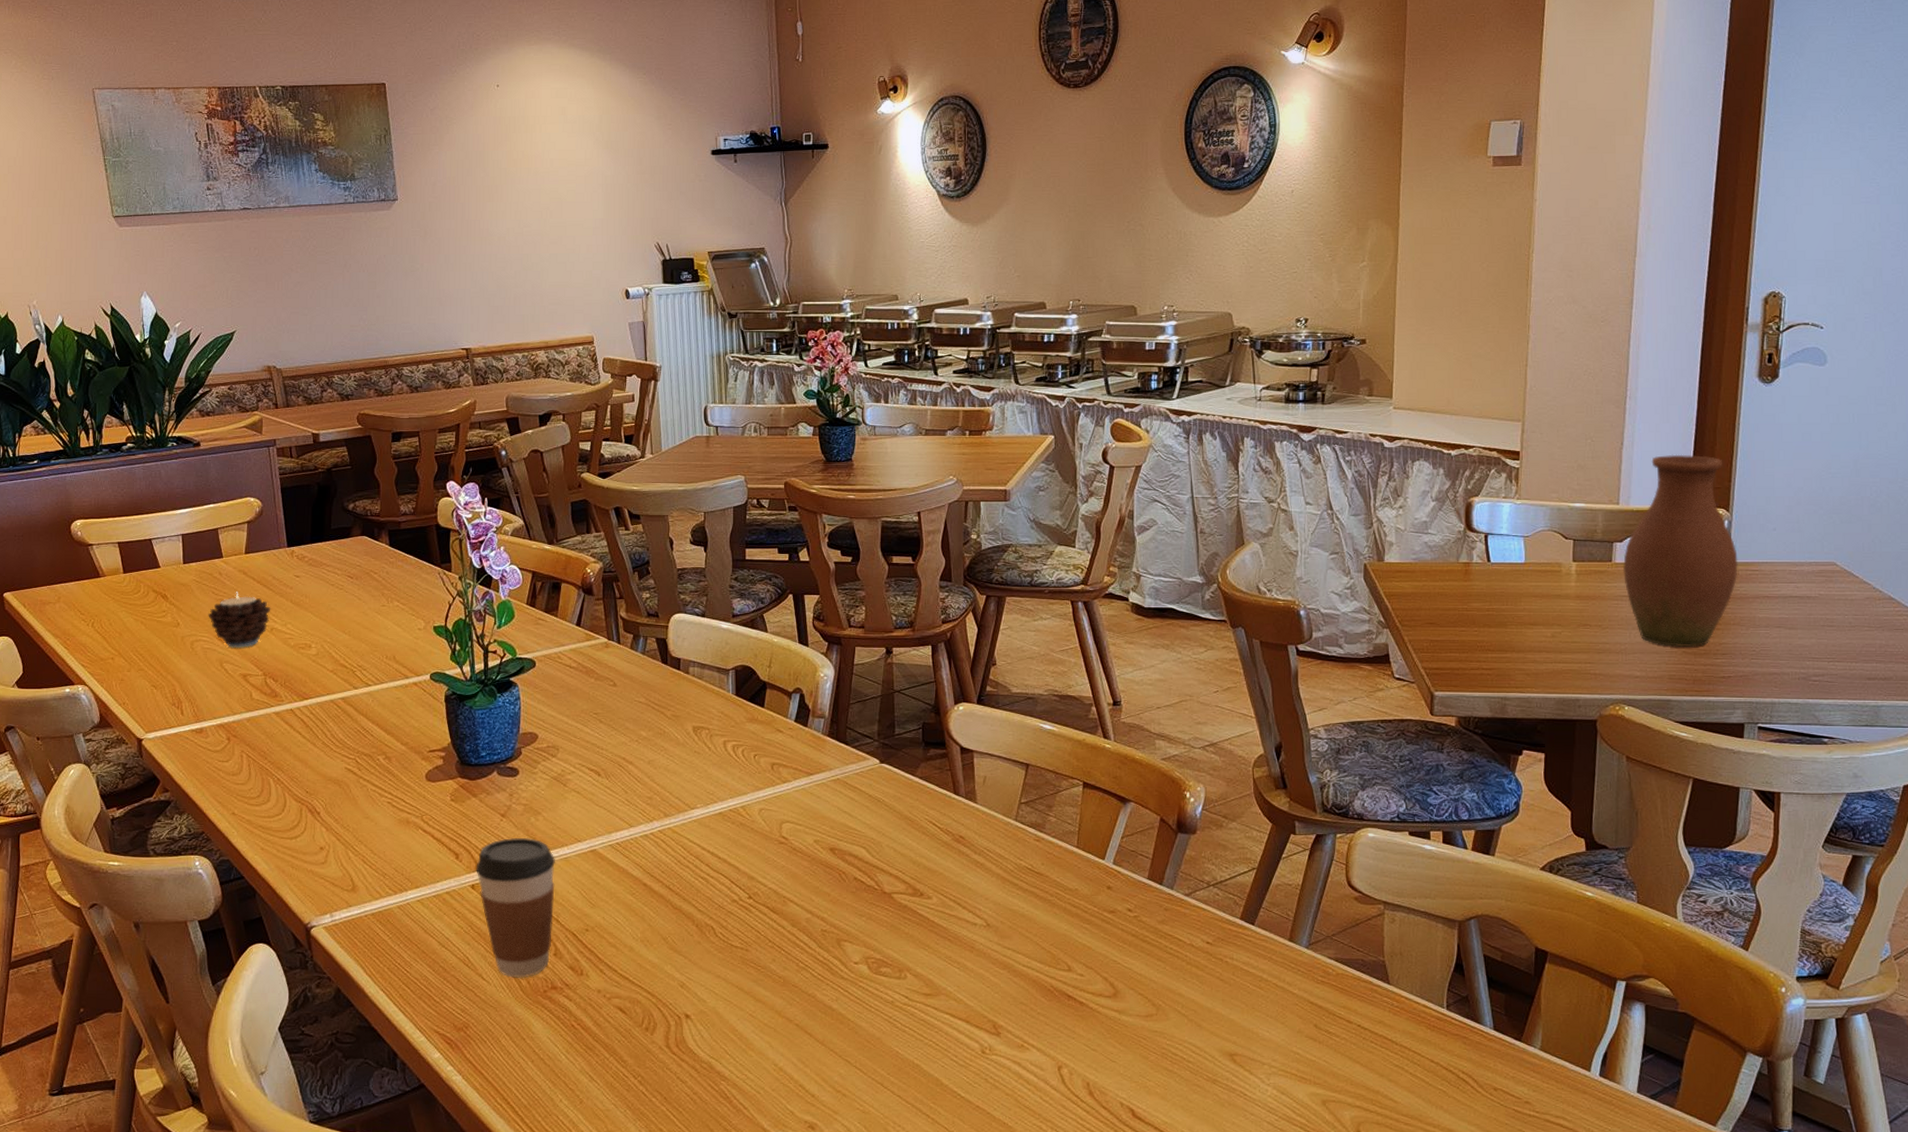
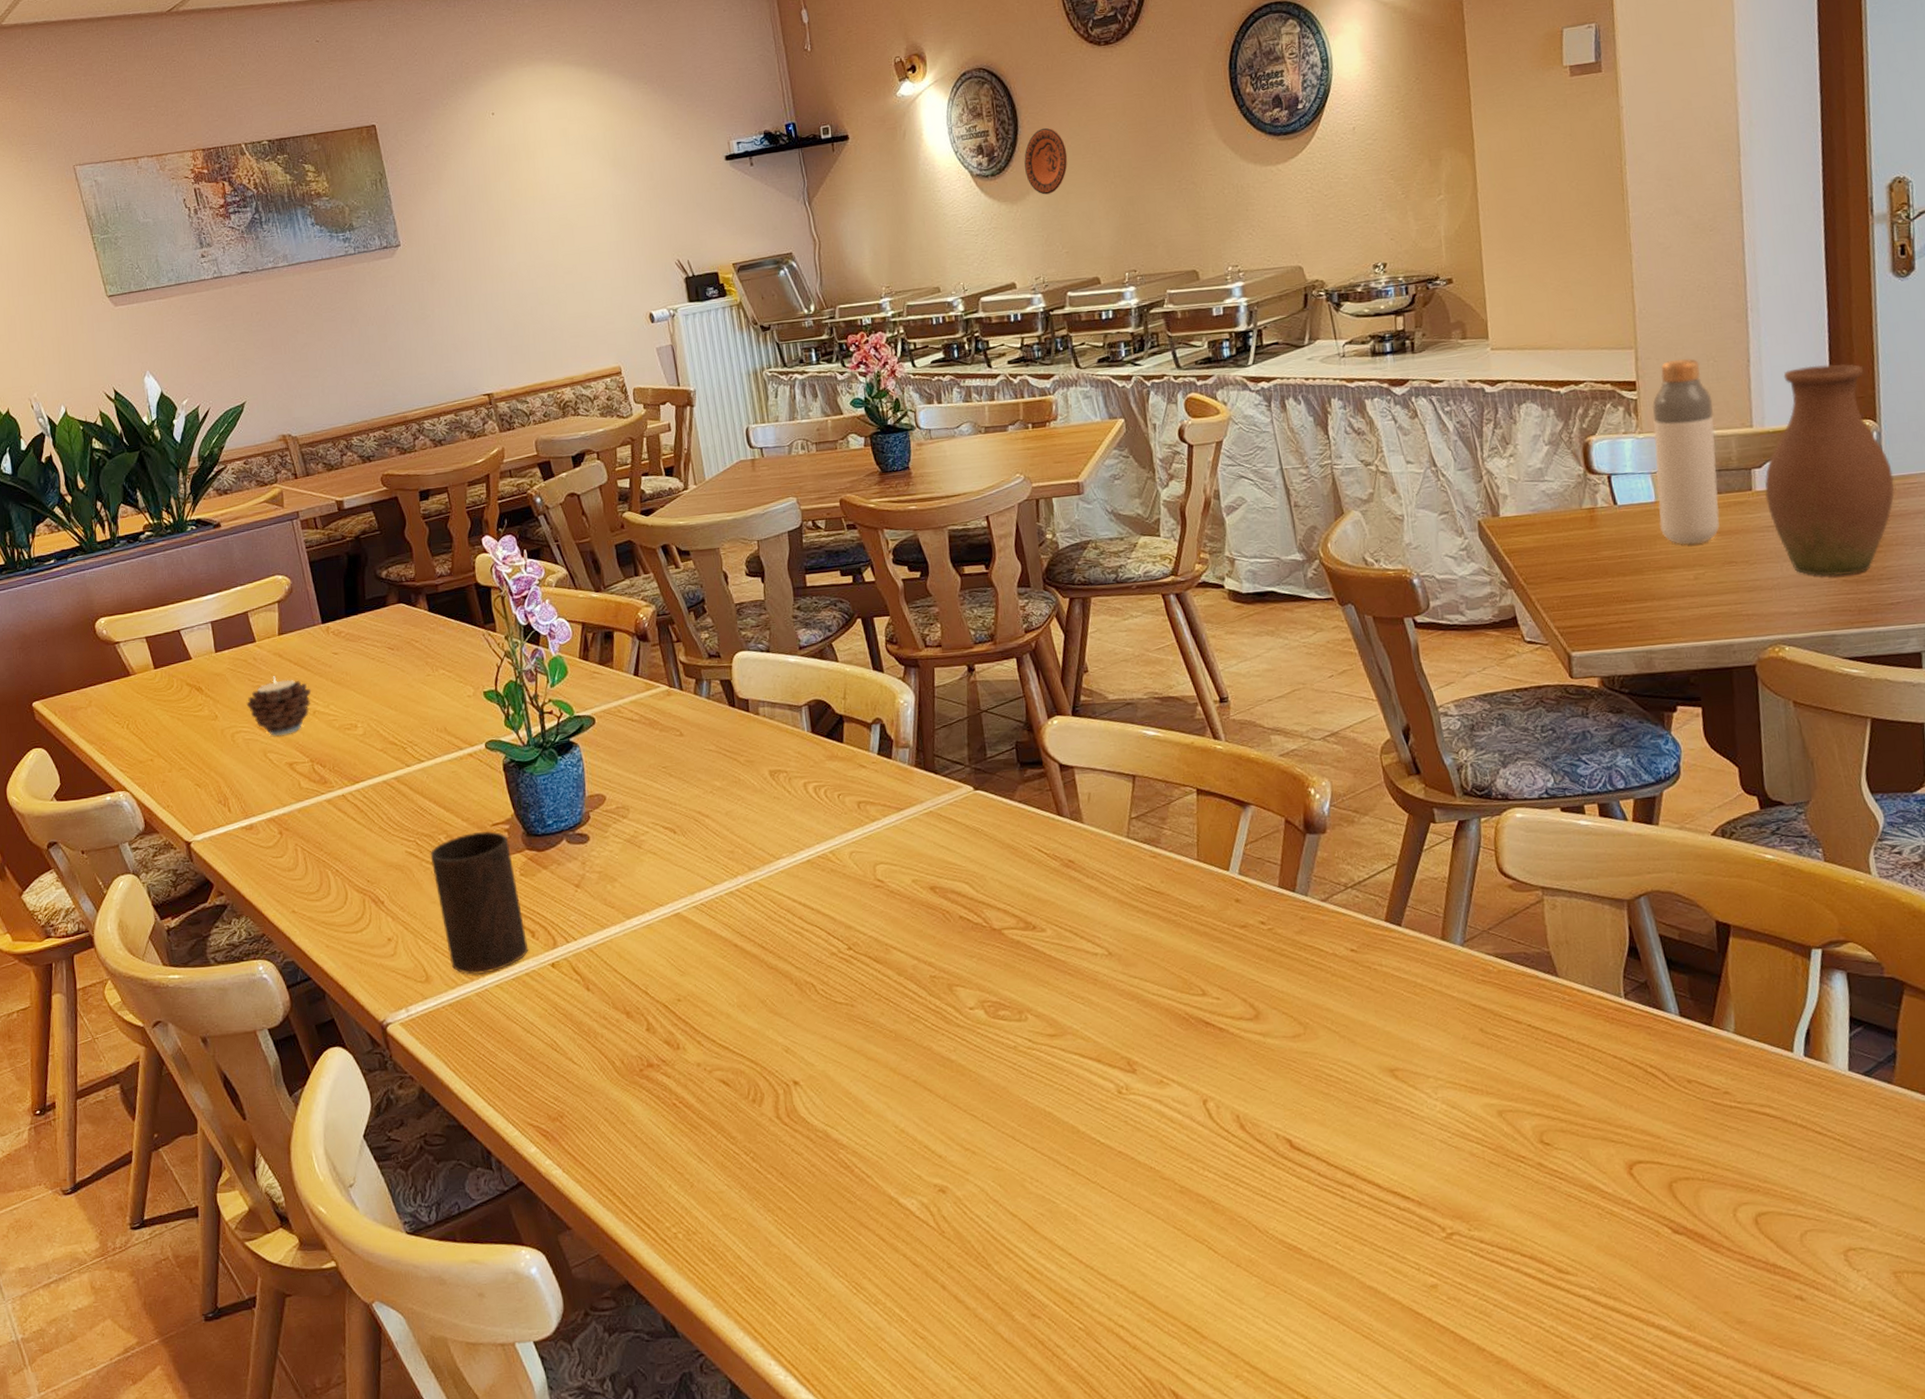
cup: none [368,756,452,889] -> present [430,830,529,975]
coffee cup: present [476,837,555,978] -> none [554,907,644,1059]
decorative plate: none [988,158,1029,220] -> present [1024,127,1068,195]
bottle: none [1526,435,1586,605] -> present [1651,358,1720,544]

